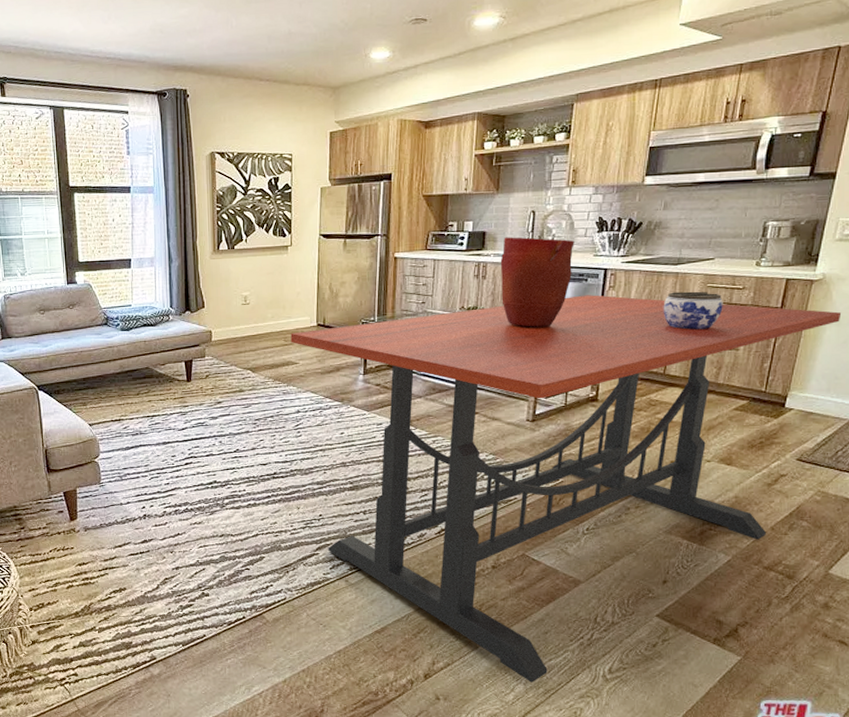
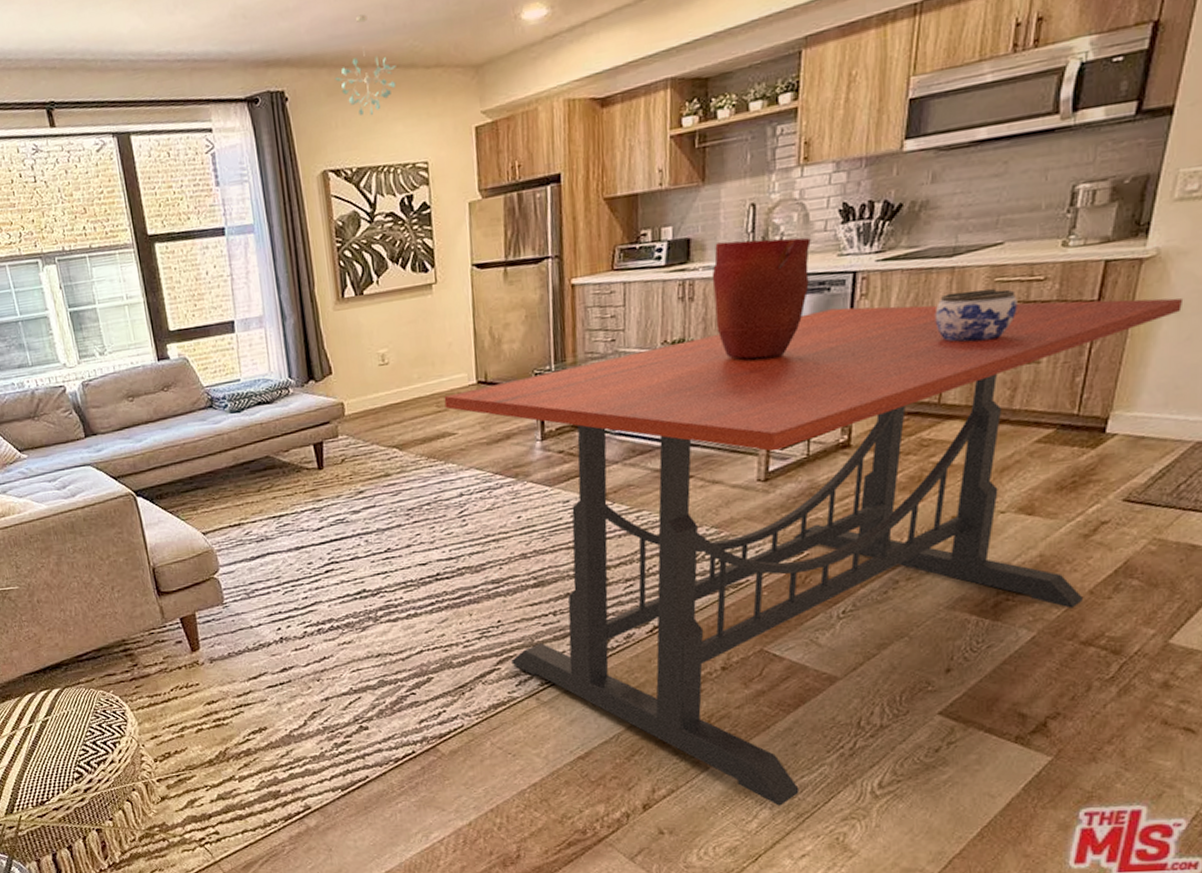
ceiling light fixture: none [226,40,274,115] -> present [335,14,397,117]

